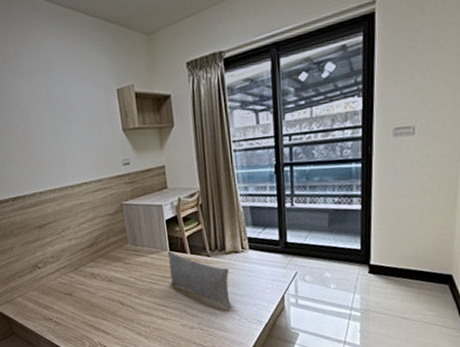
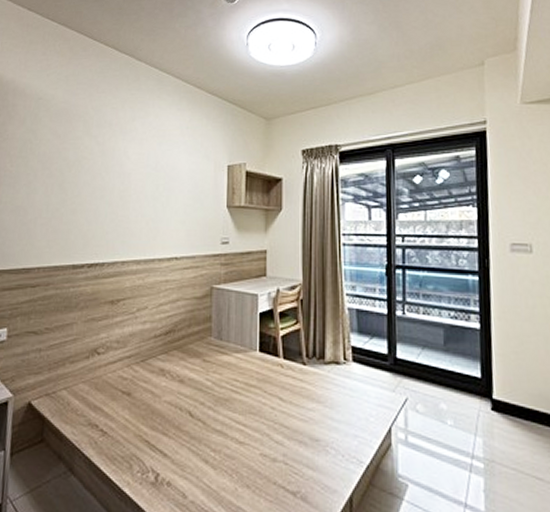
pillow: present [167,250,232,310] -> none [256,351,327,440]

